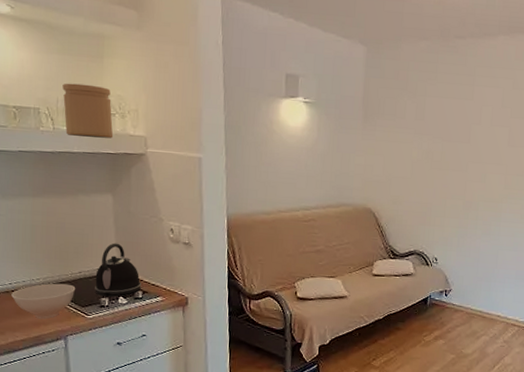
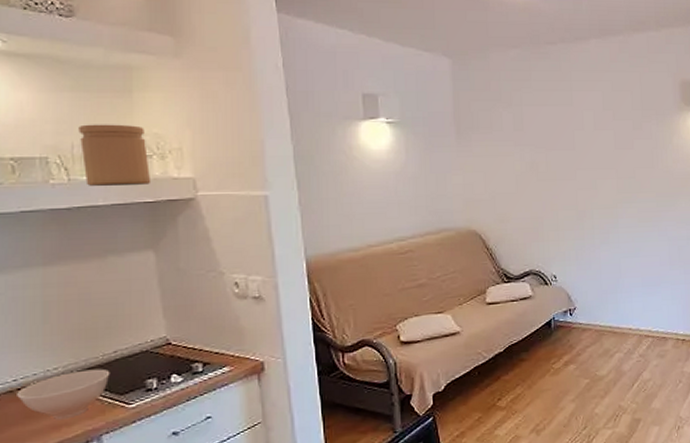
kettle: present [95,243,141,297] -> none [137,308,201,377]

